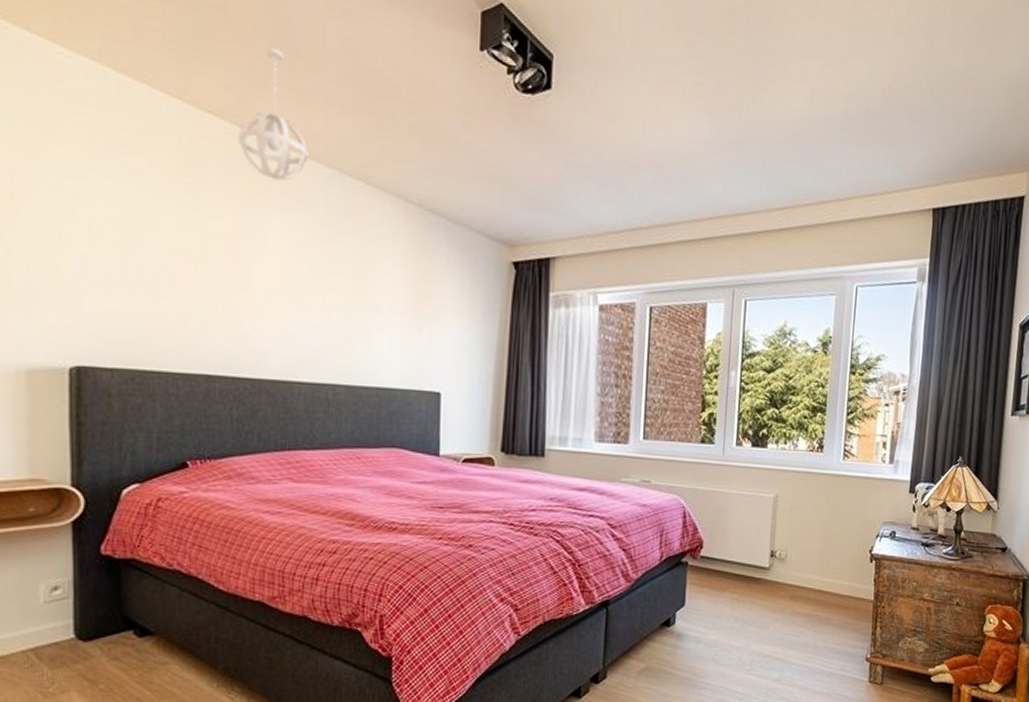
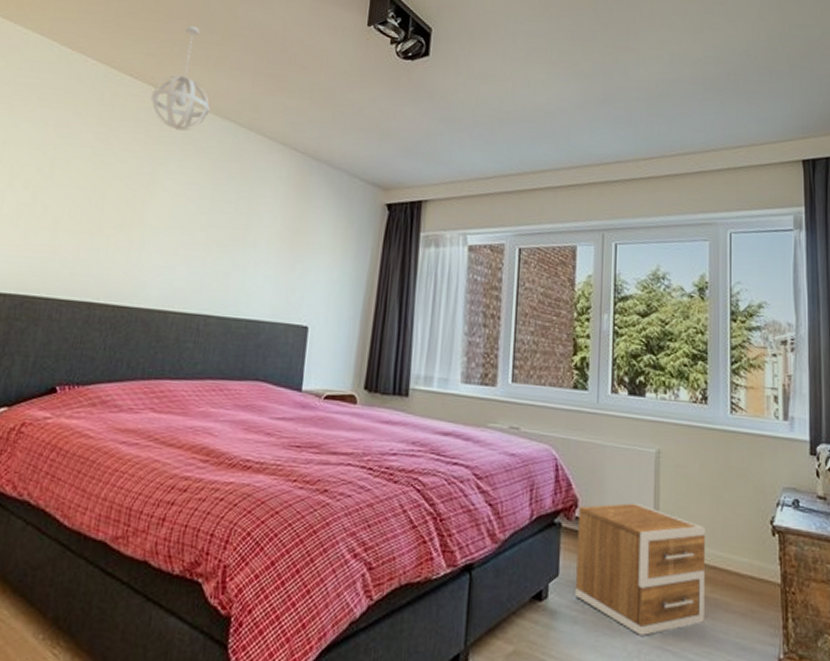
nightstand: none [698,541,814,648] -> present [574,502,706,636]

